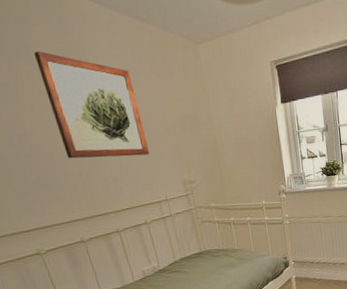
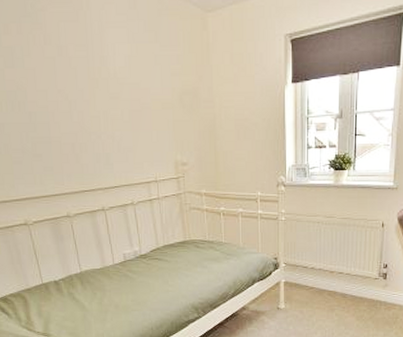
wall art: present [33,51,150,159] -> none [42,16,145,131]

